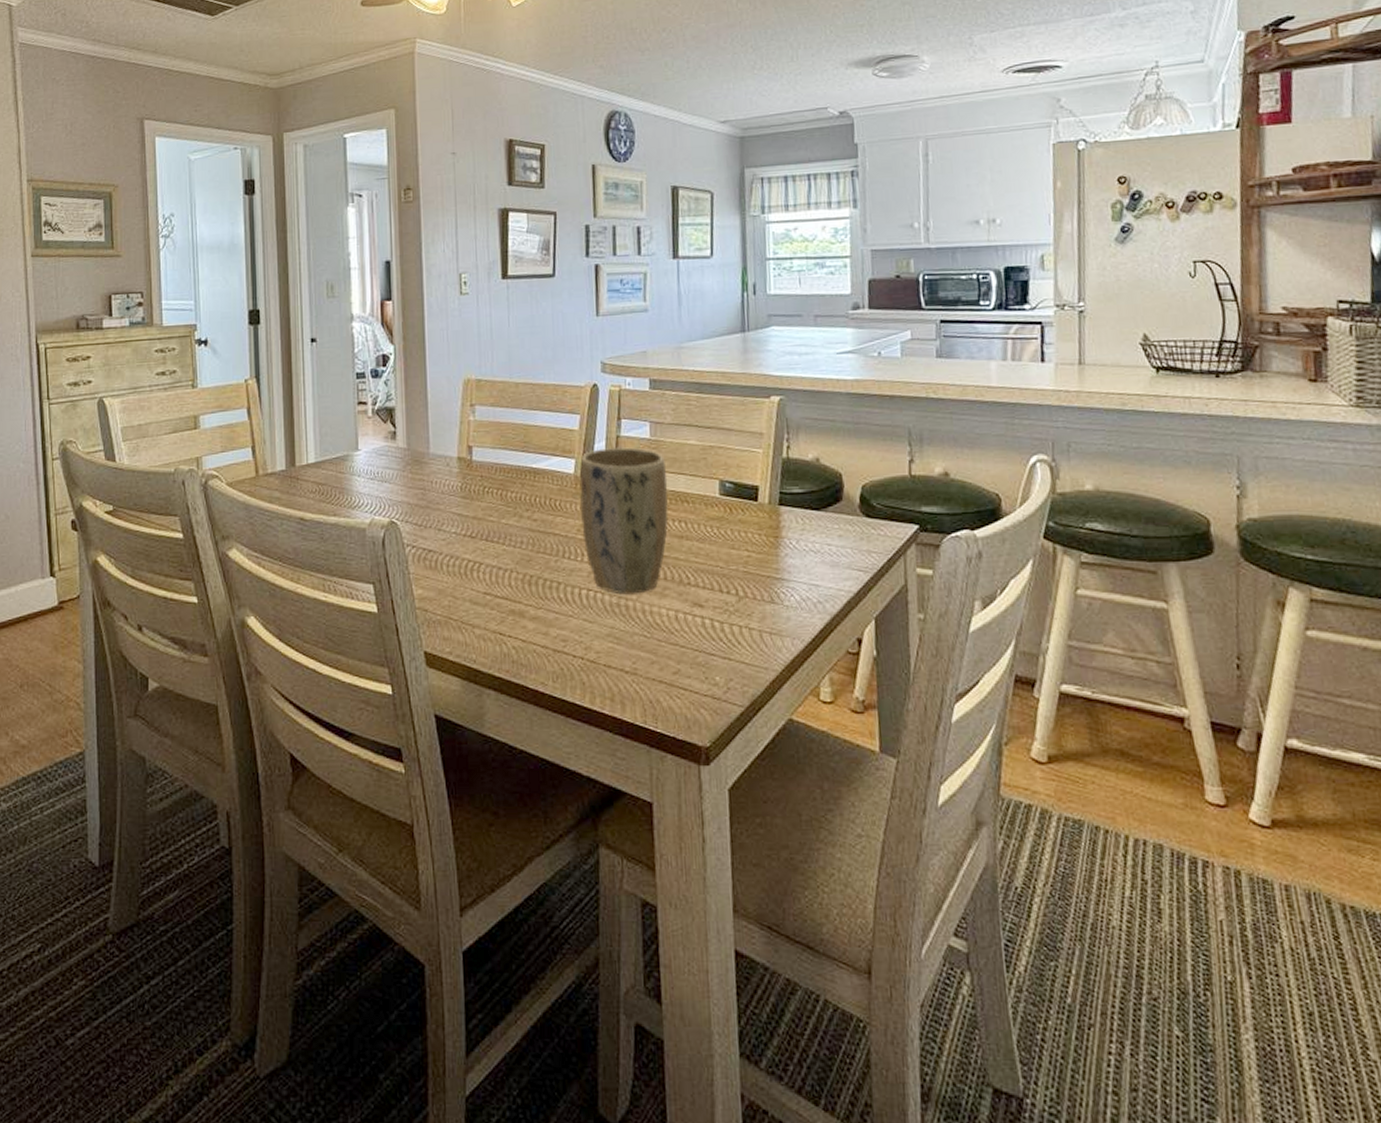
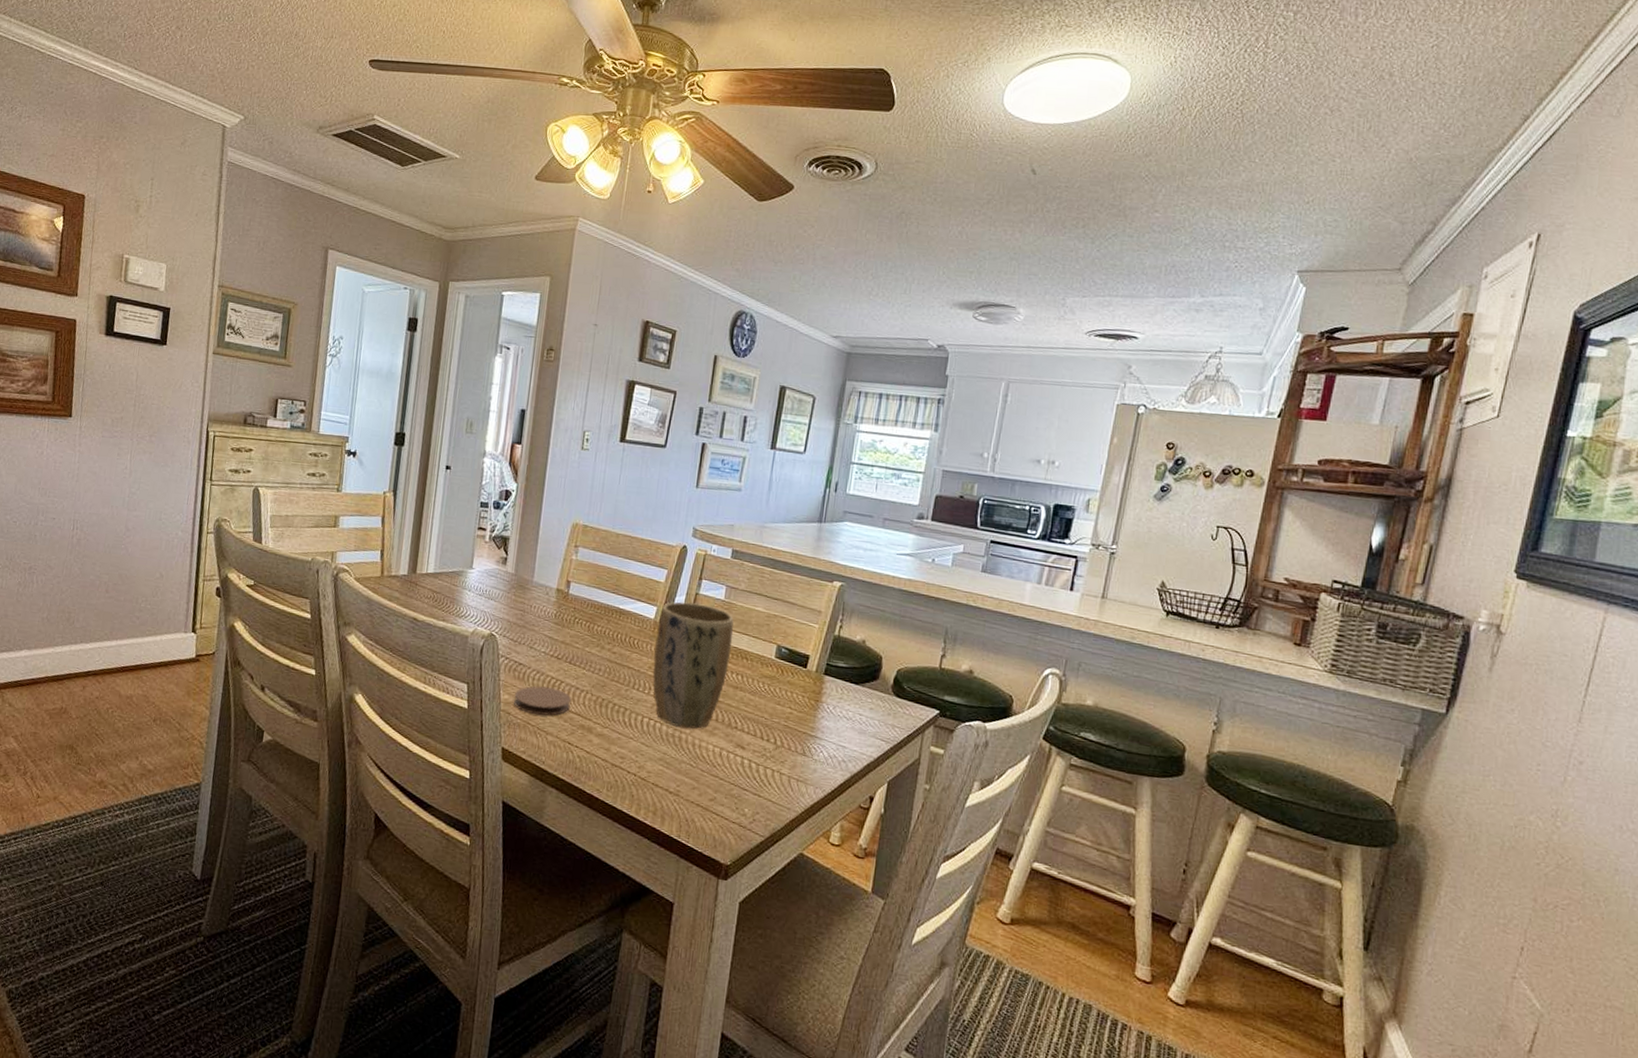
coaster: none [429,572,495,607] -> present [514,685,571,716]

